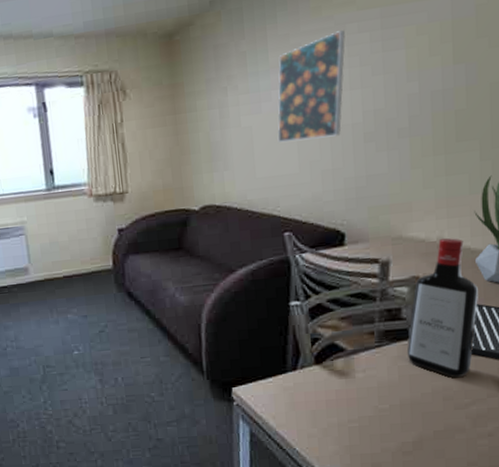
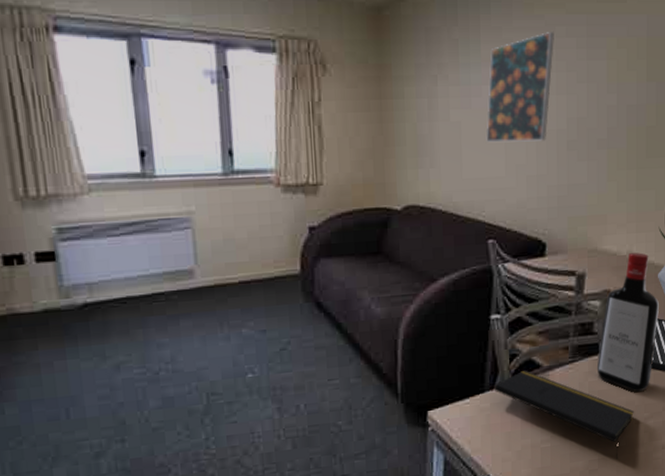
notepad: none [297,353,452,442] -> present [495,369,634,459]

